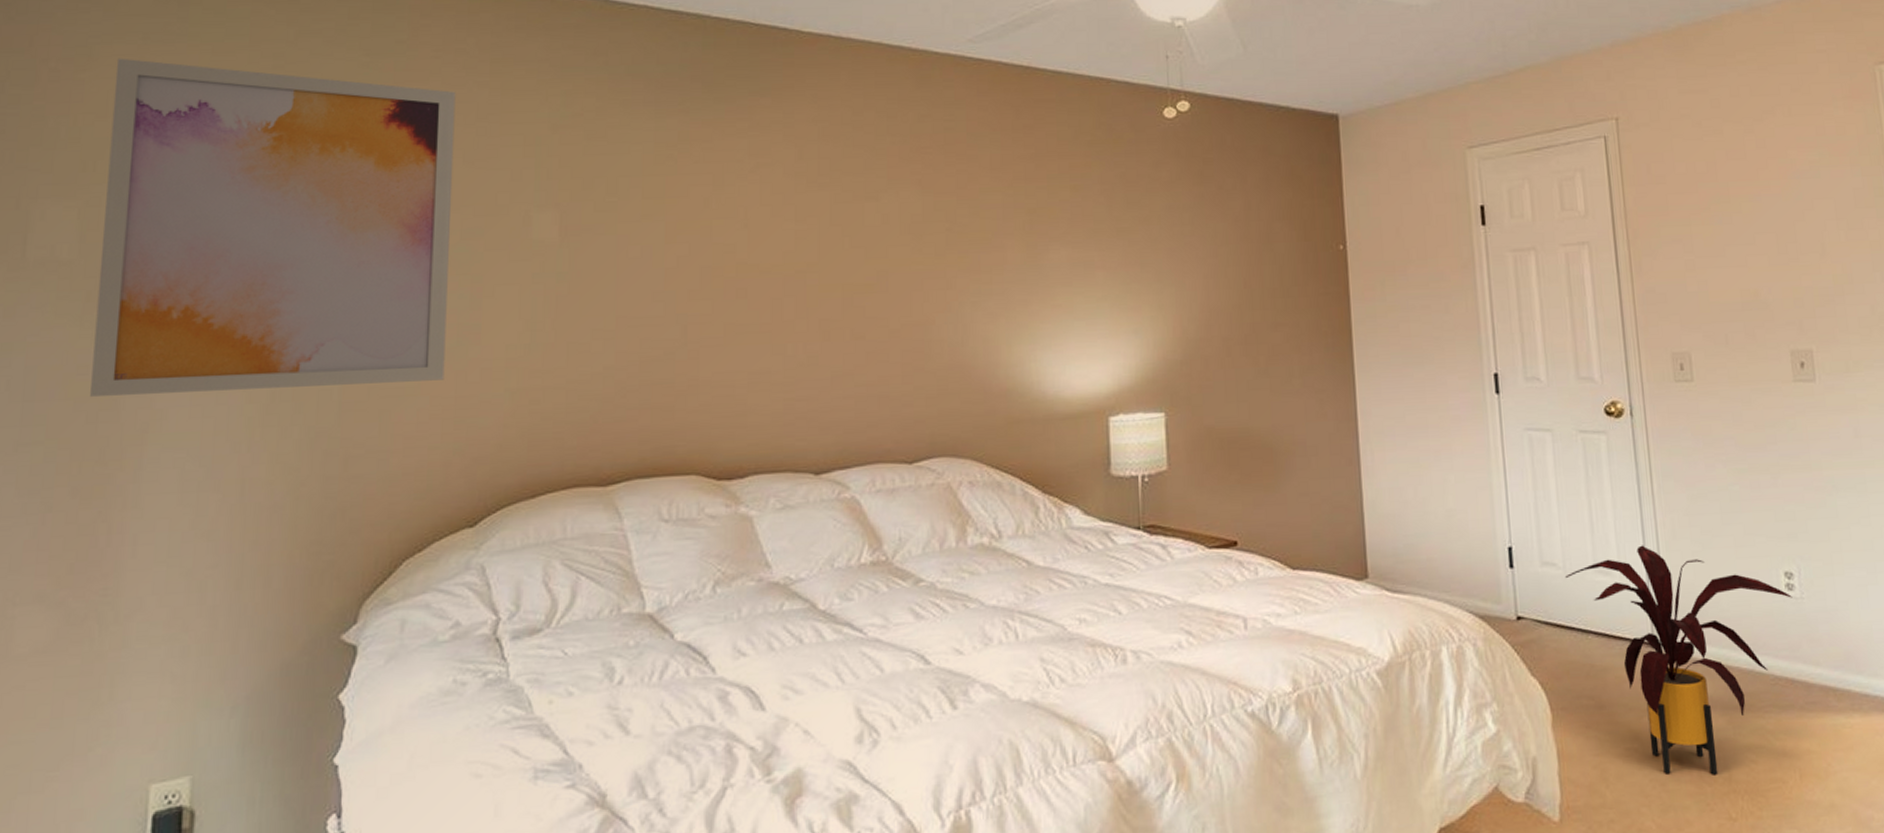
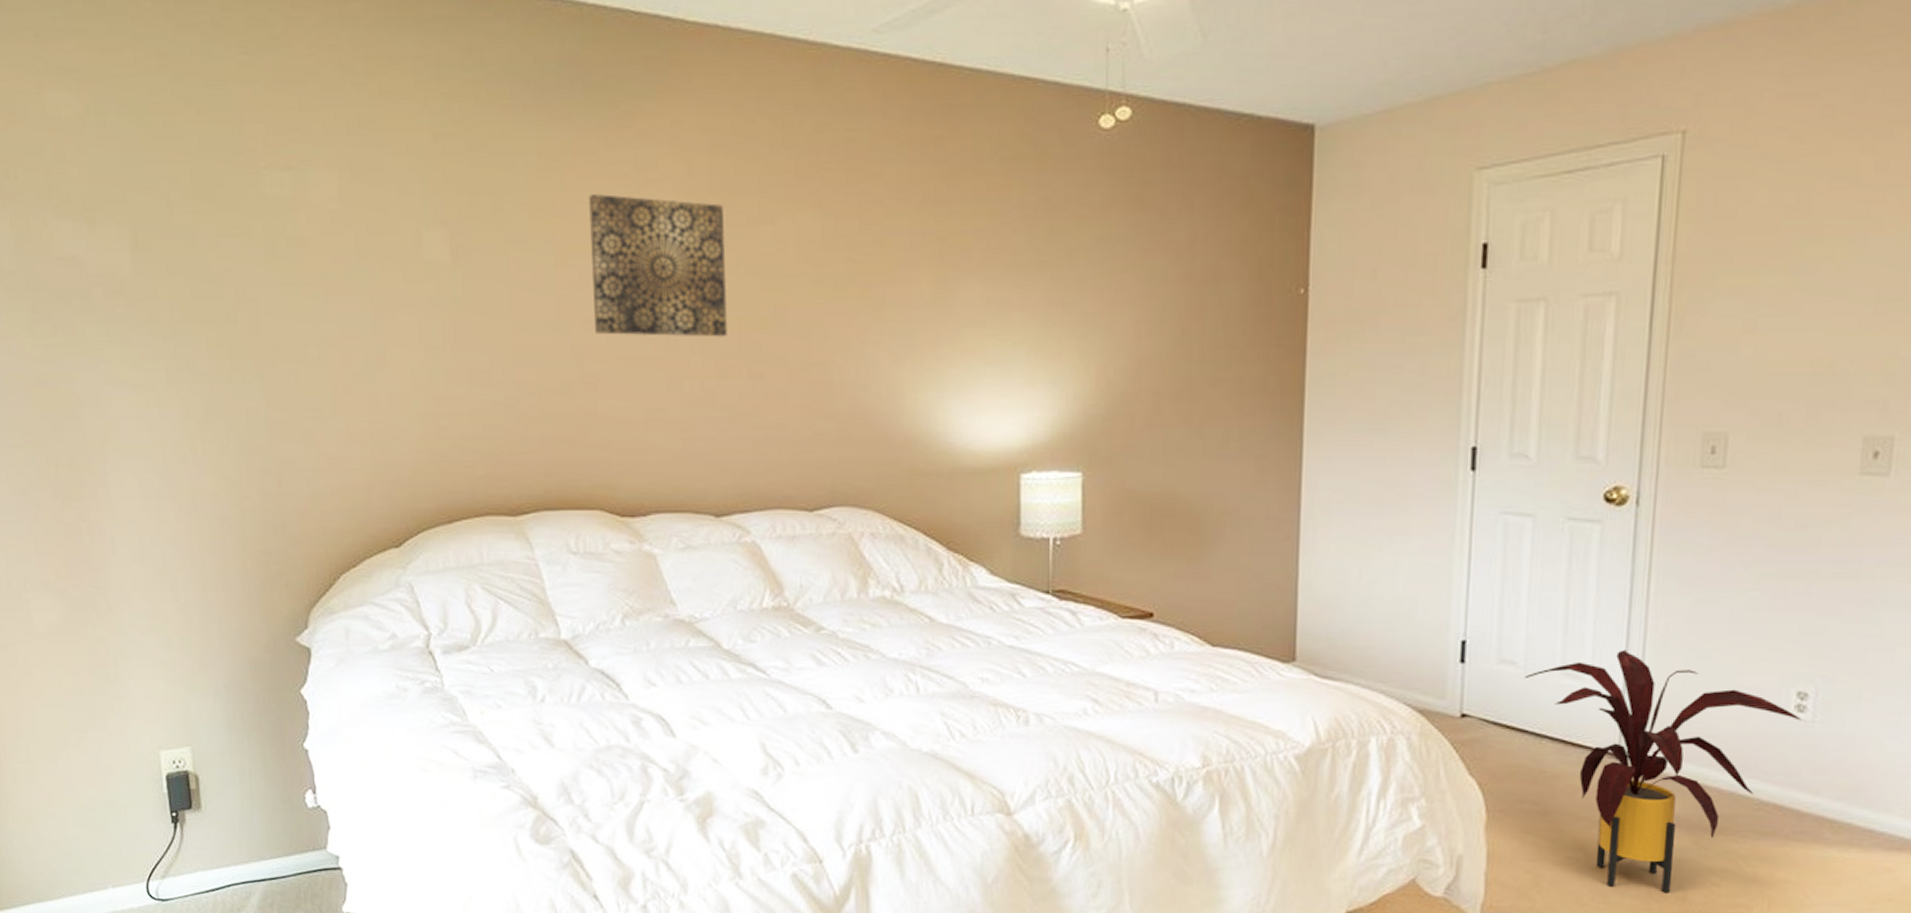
wall art: present [90,58,456,397] -> none [16,57,357,405]
wall art: none [700,177,833,304] -> present [588,194,727,337]

